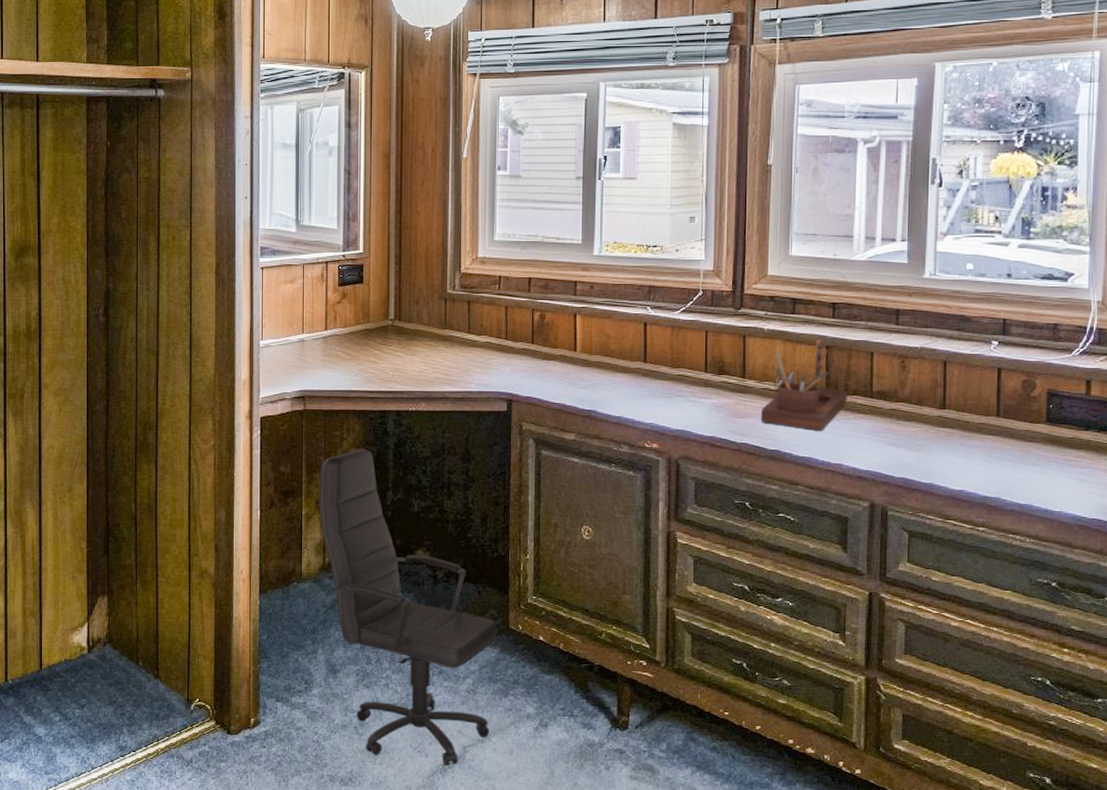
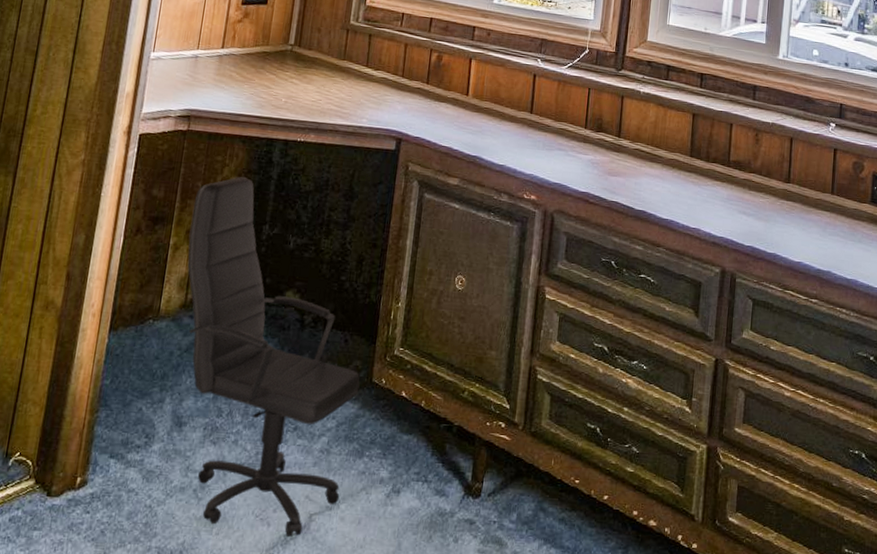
desk organizer: present [760,338,849,431] -> none [630,105,709,195]

